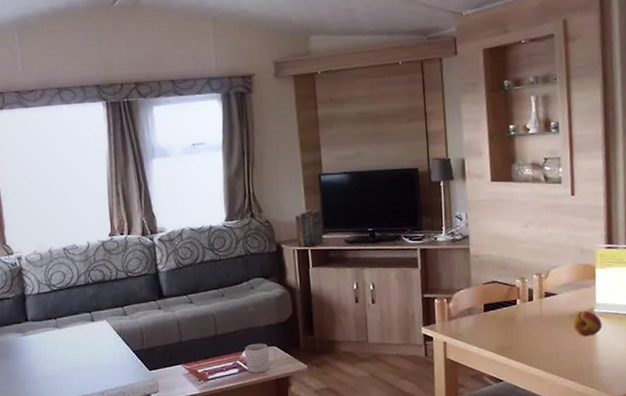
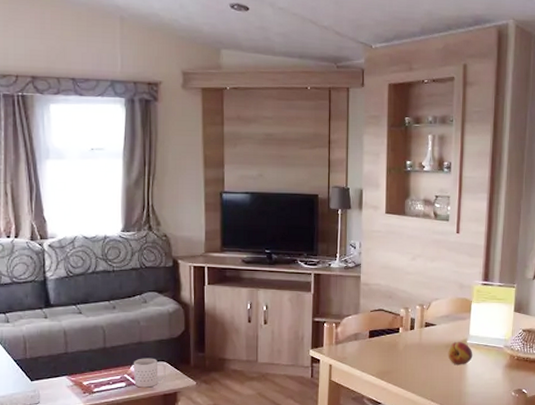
books: present [294,208,324,248] -> none [193,226,222,265]

